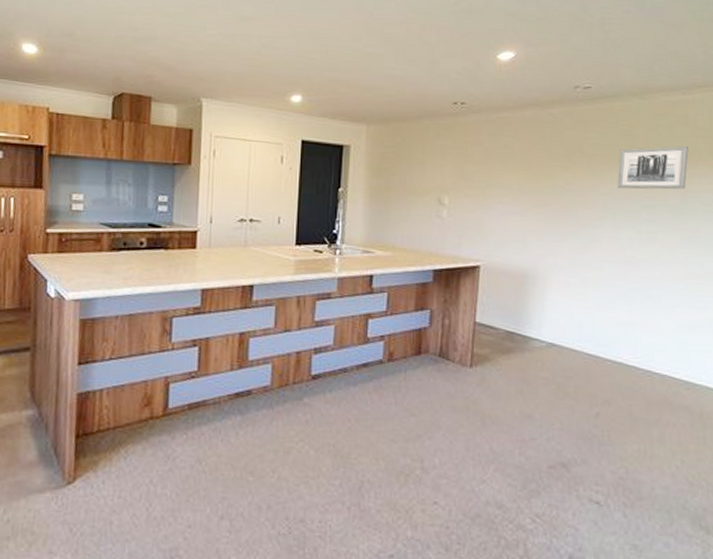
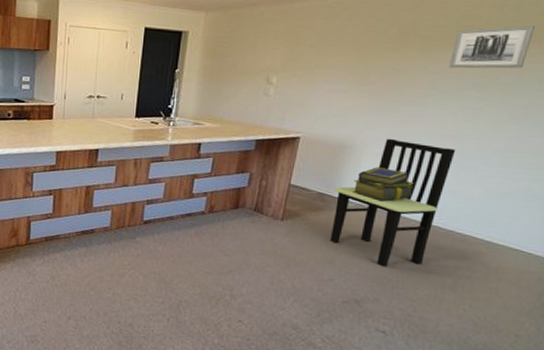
dining chair: none [522,265,638,418] -> present [329,138,456,266]
stack of books: none [541,299,604,339] -> present [351,167,414,202]

